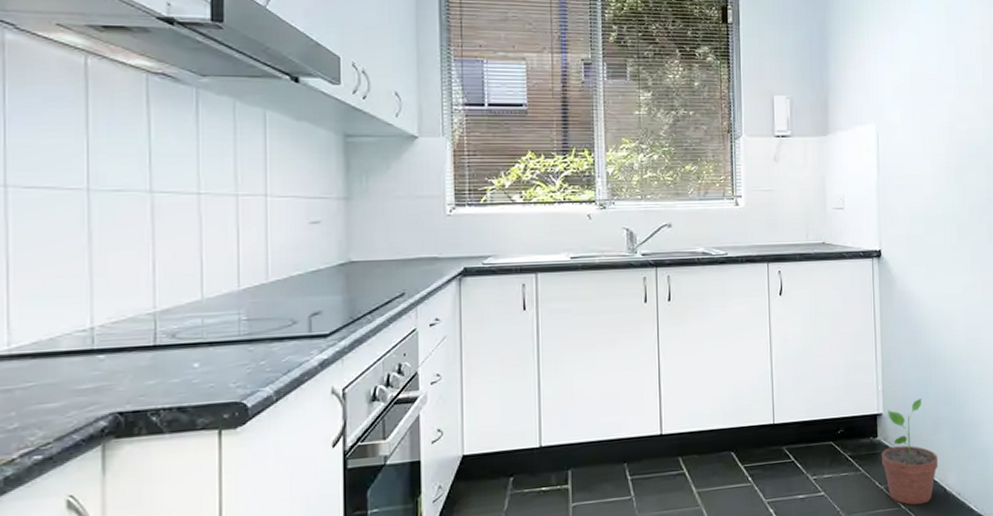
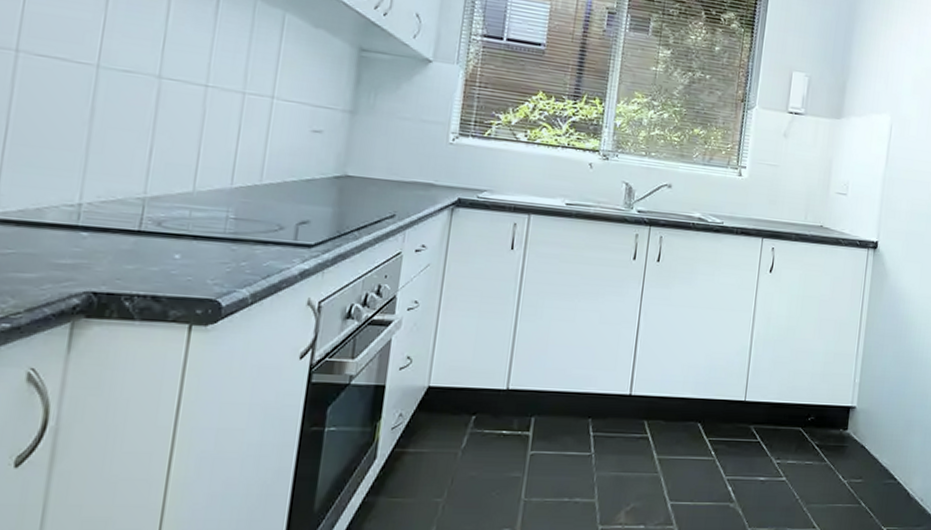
potted plant: present [882,398,939,505] -> none [848,397,906,505]

